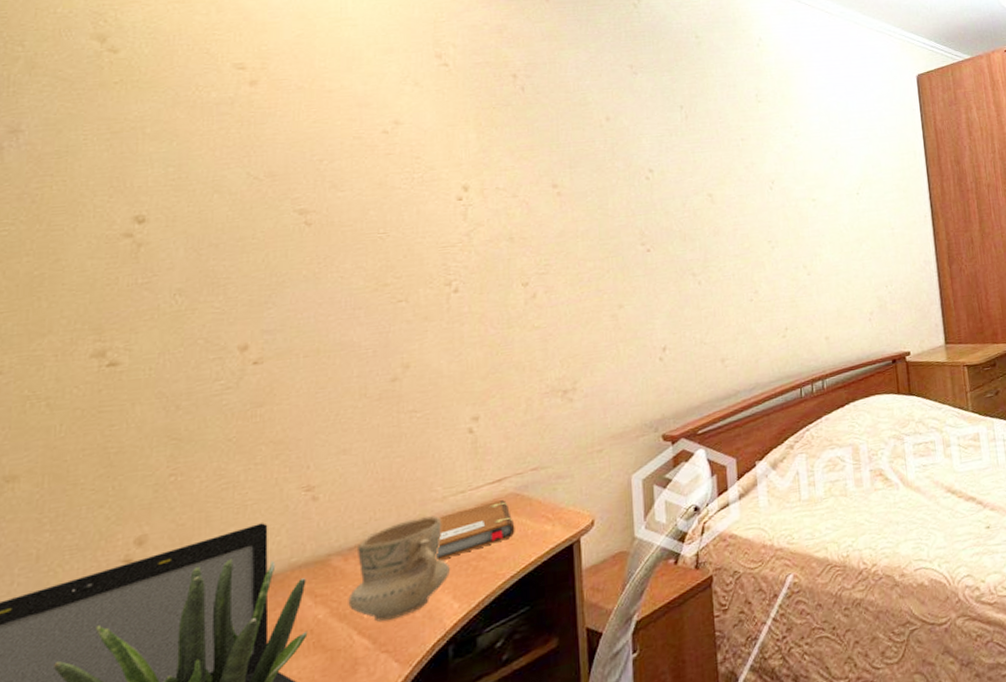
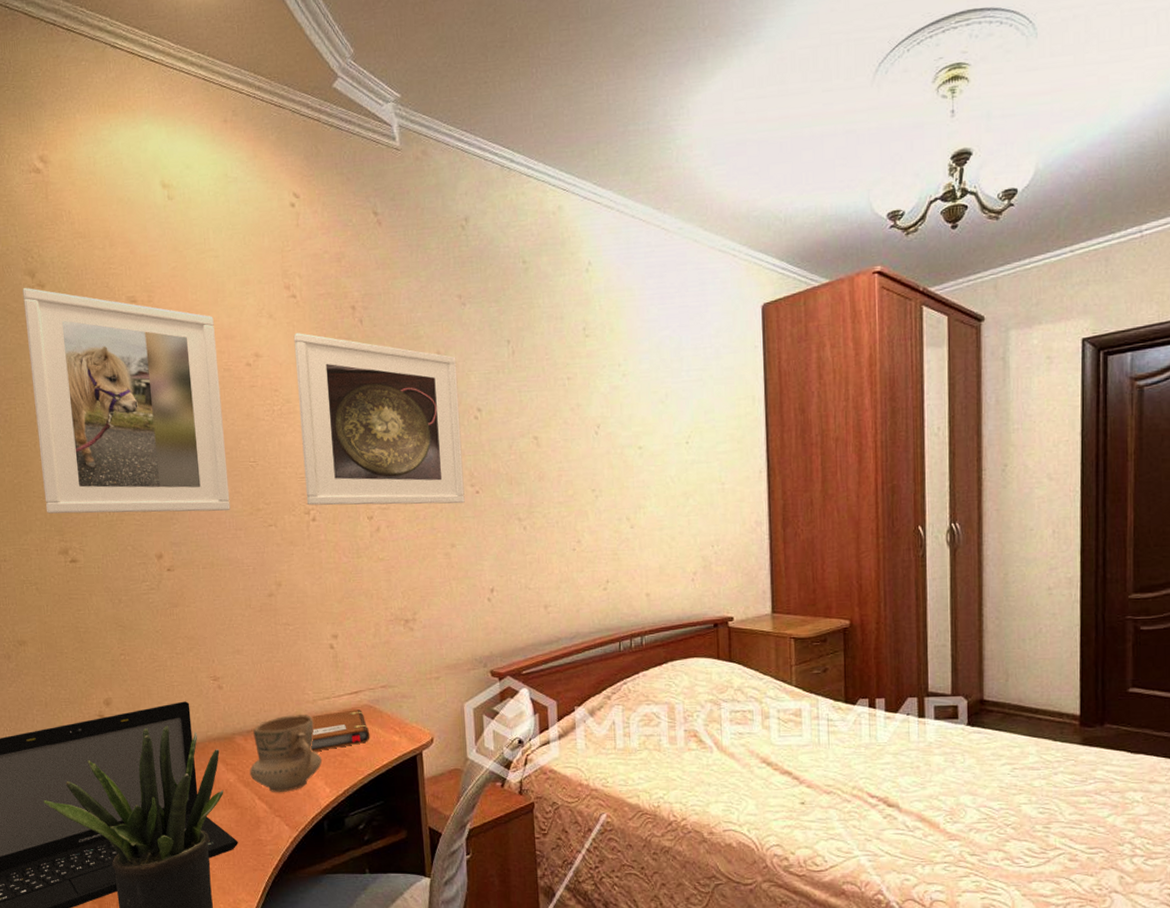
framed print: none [78,52,349,309] -> present [22,287,231,514]
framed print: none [443,100,635,276] -> present [293,333,465,506]

